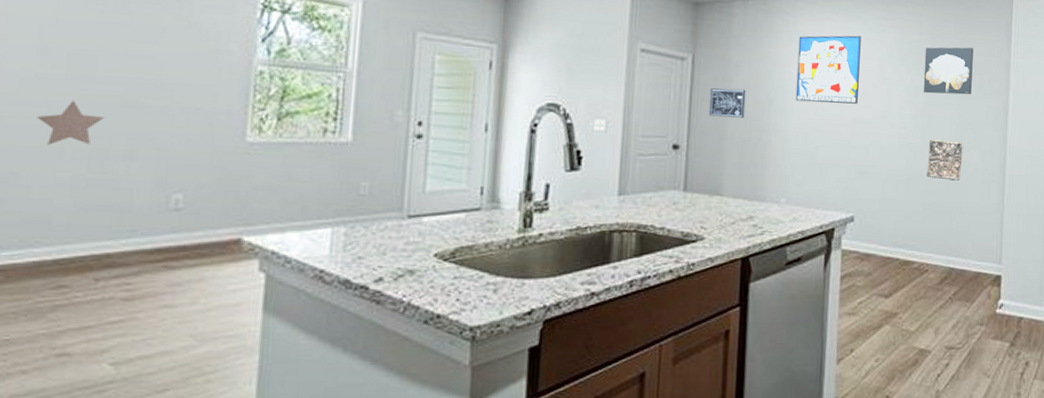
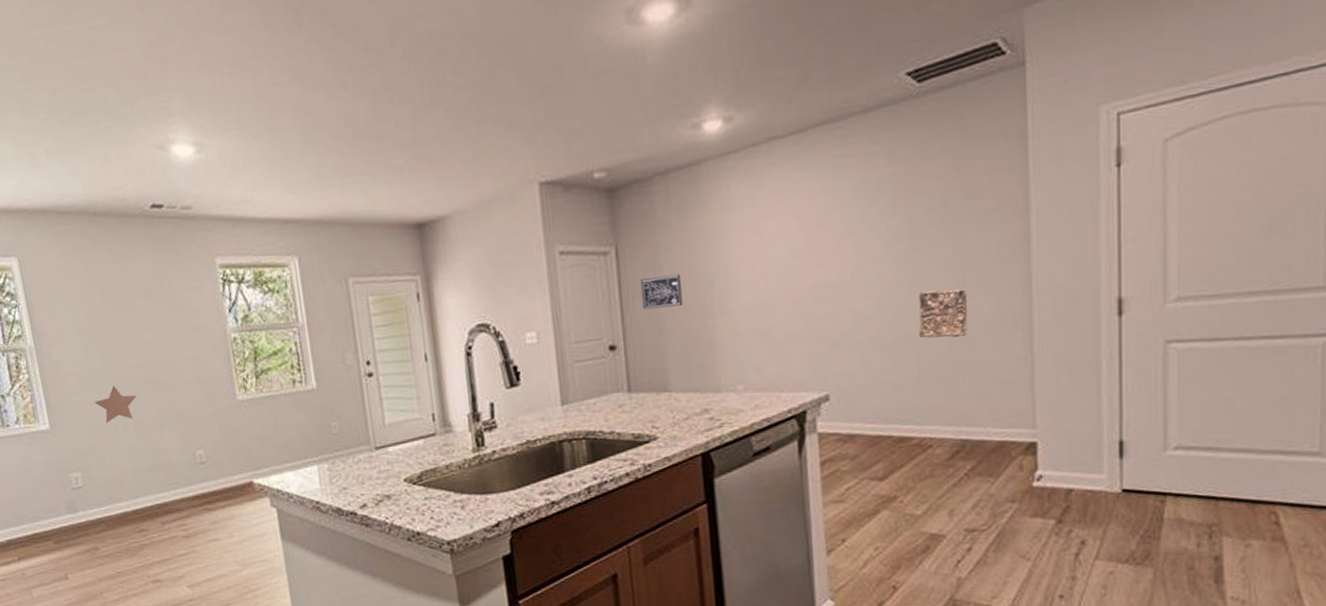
wall art: present [795,35,861,104] -> none [735,184,818,277]
wall art: present [923,47,974,95] -> none [901,167,973,238]

